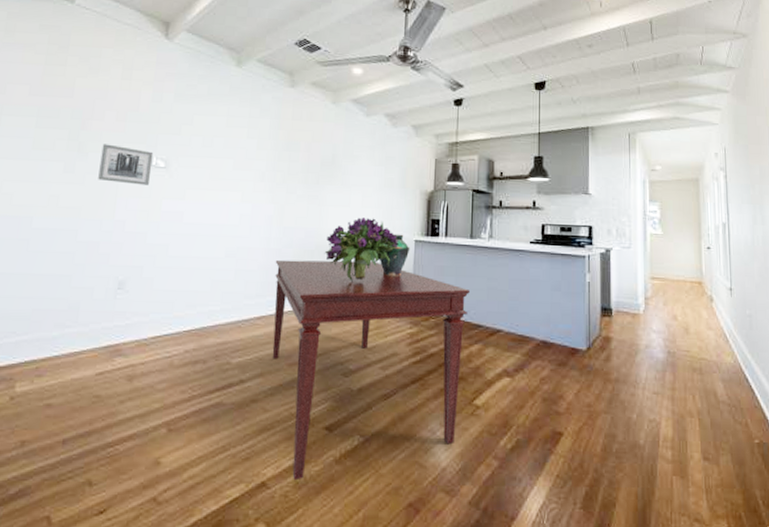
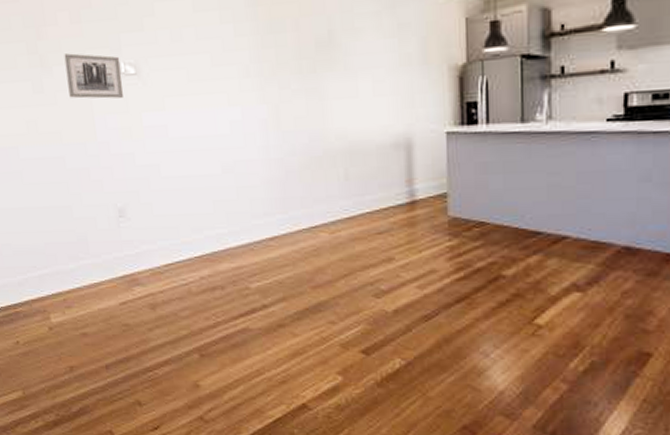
dining table: present [272,259,470,481] -> none [279,164,523,403]
bouquet: present [324,217,400,282] -> none [334,109,427,190]
vase: present [380,234,410,276] -> none [404,126,441,180]

